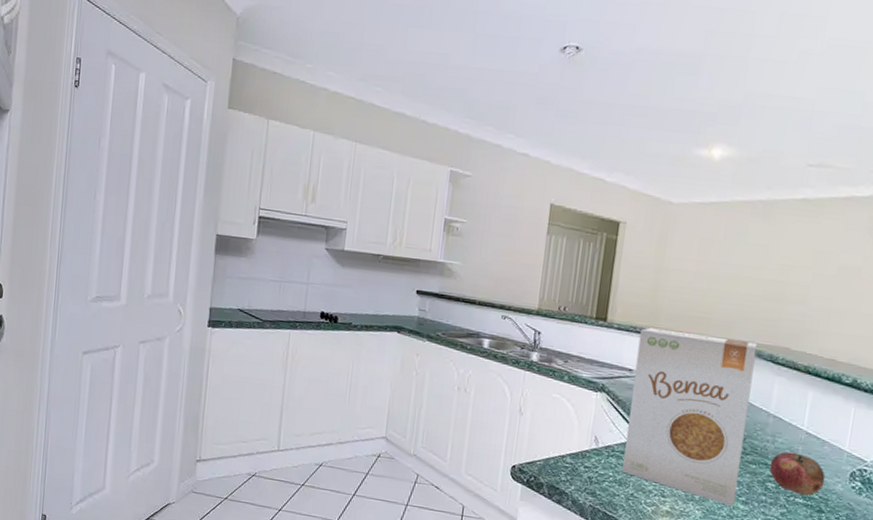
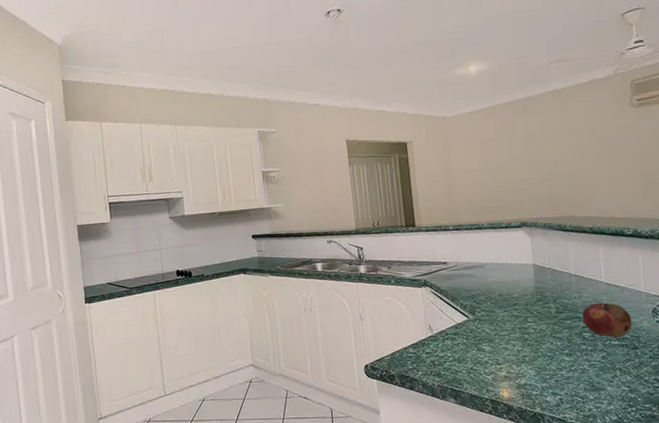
food box: present [622,327,757,506] -> none [445,217,561,360]

